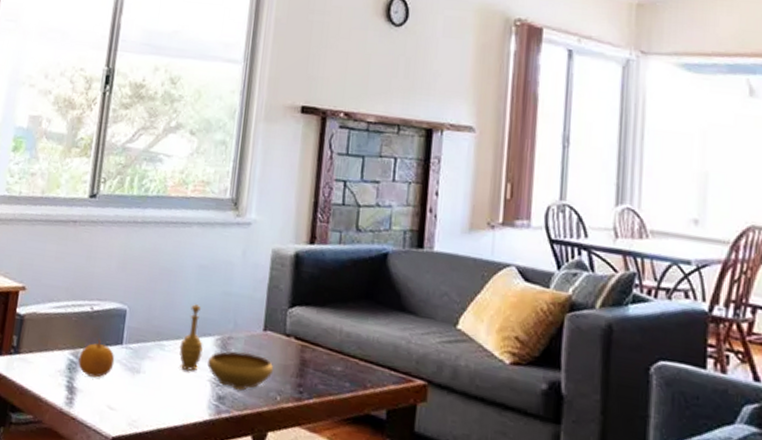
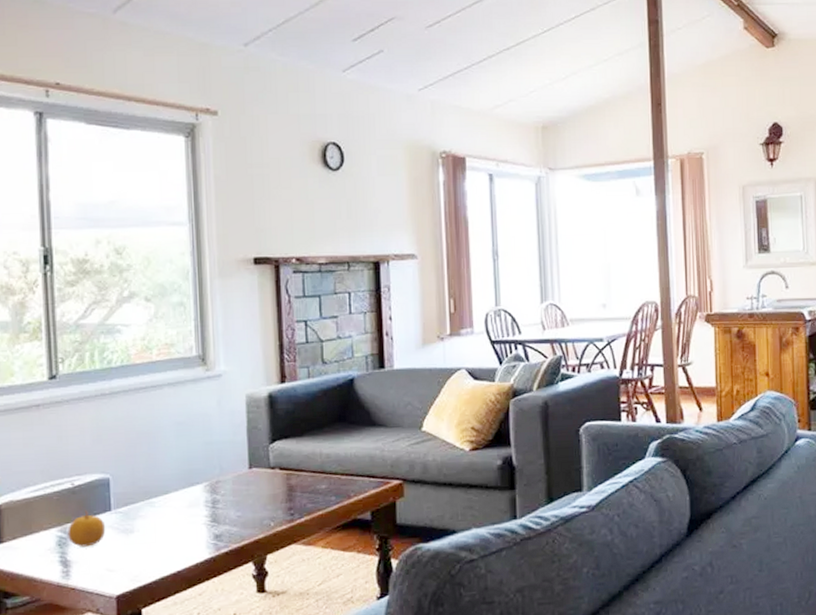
decorative bowl: present [179,304,274,391] -> none [169,459,264,526]

